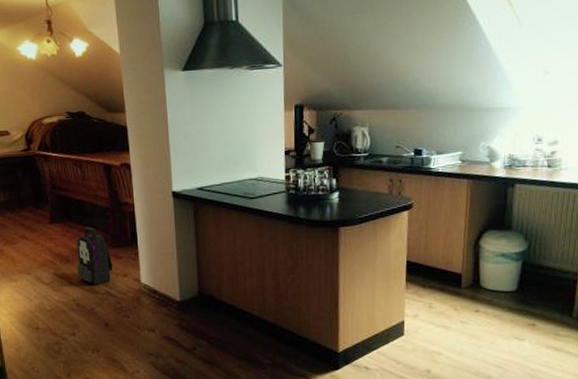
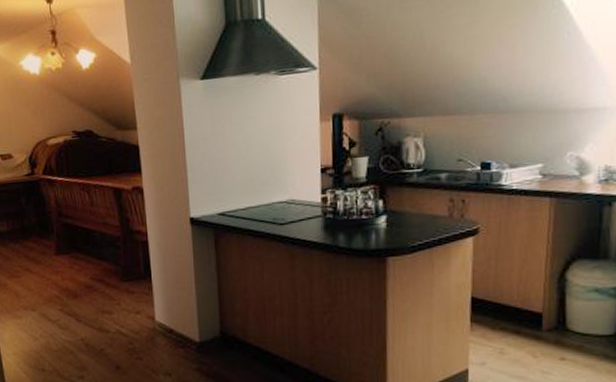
backpack: present [77,226,113,285] -> none [85,258,125,323]

